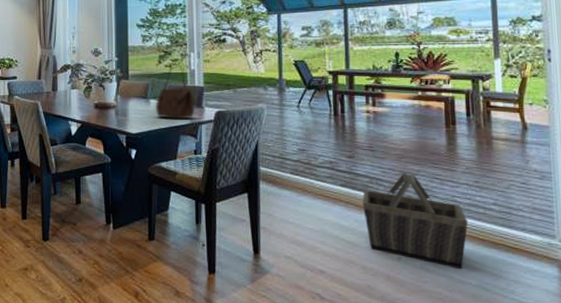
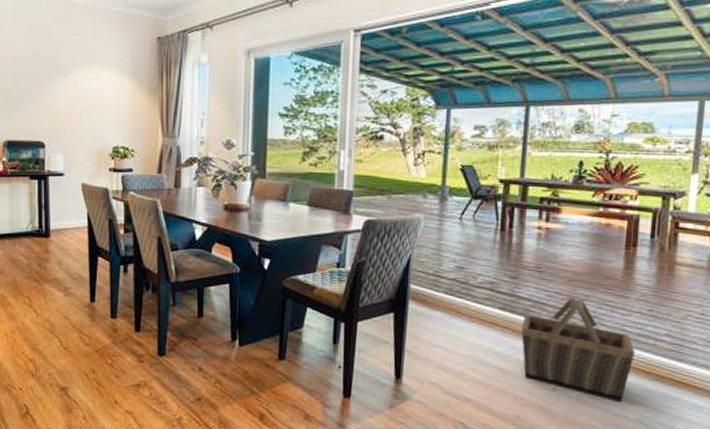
handbag: present [155,63,196,120] -> none [294,162,342,228]

